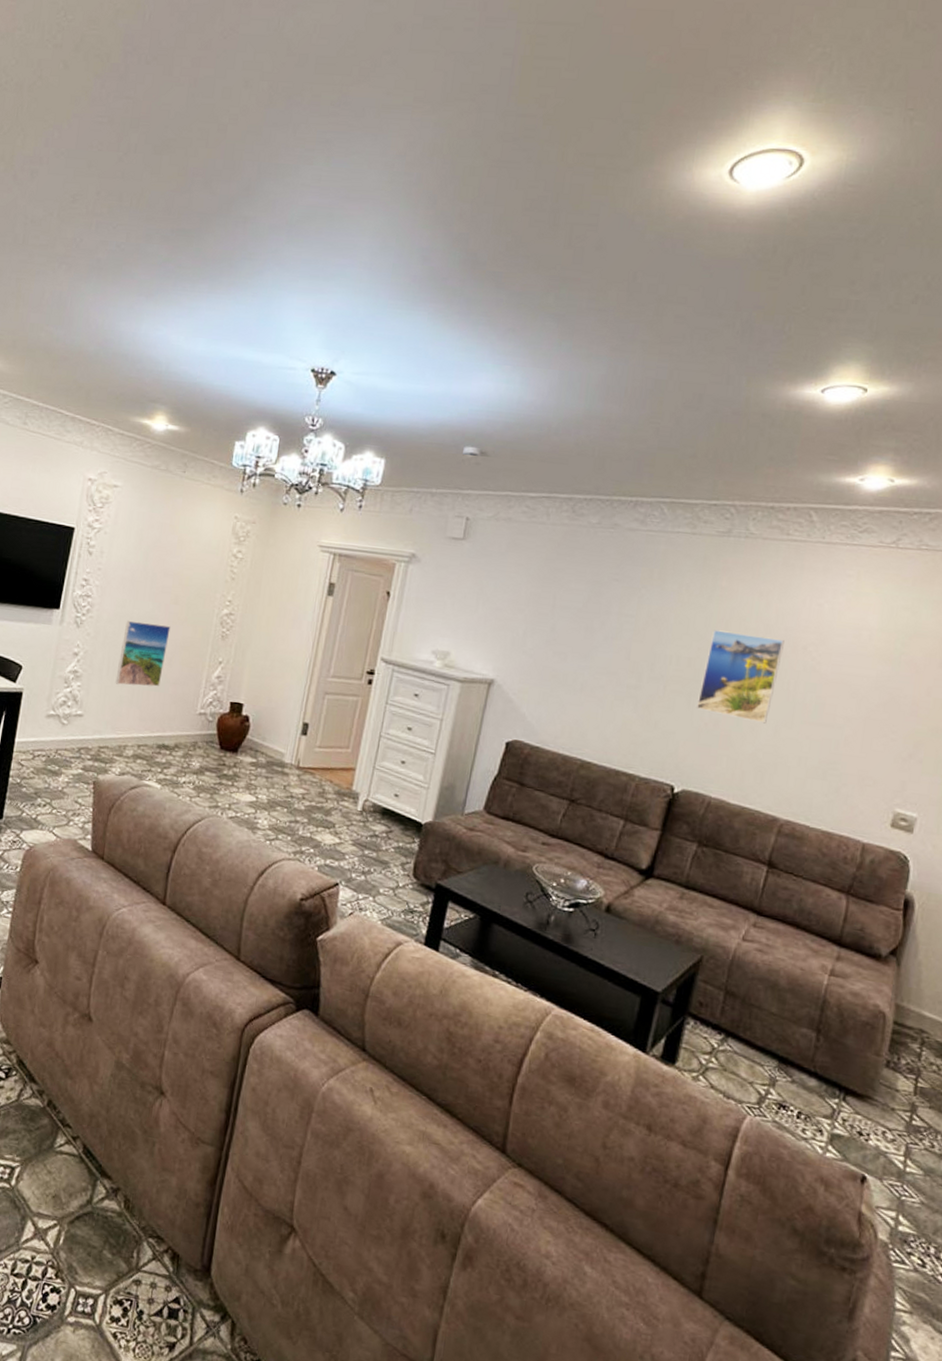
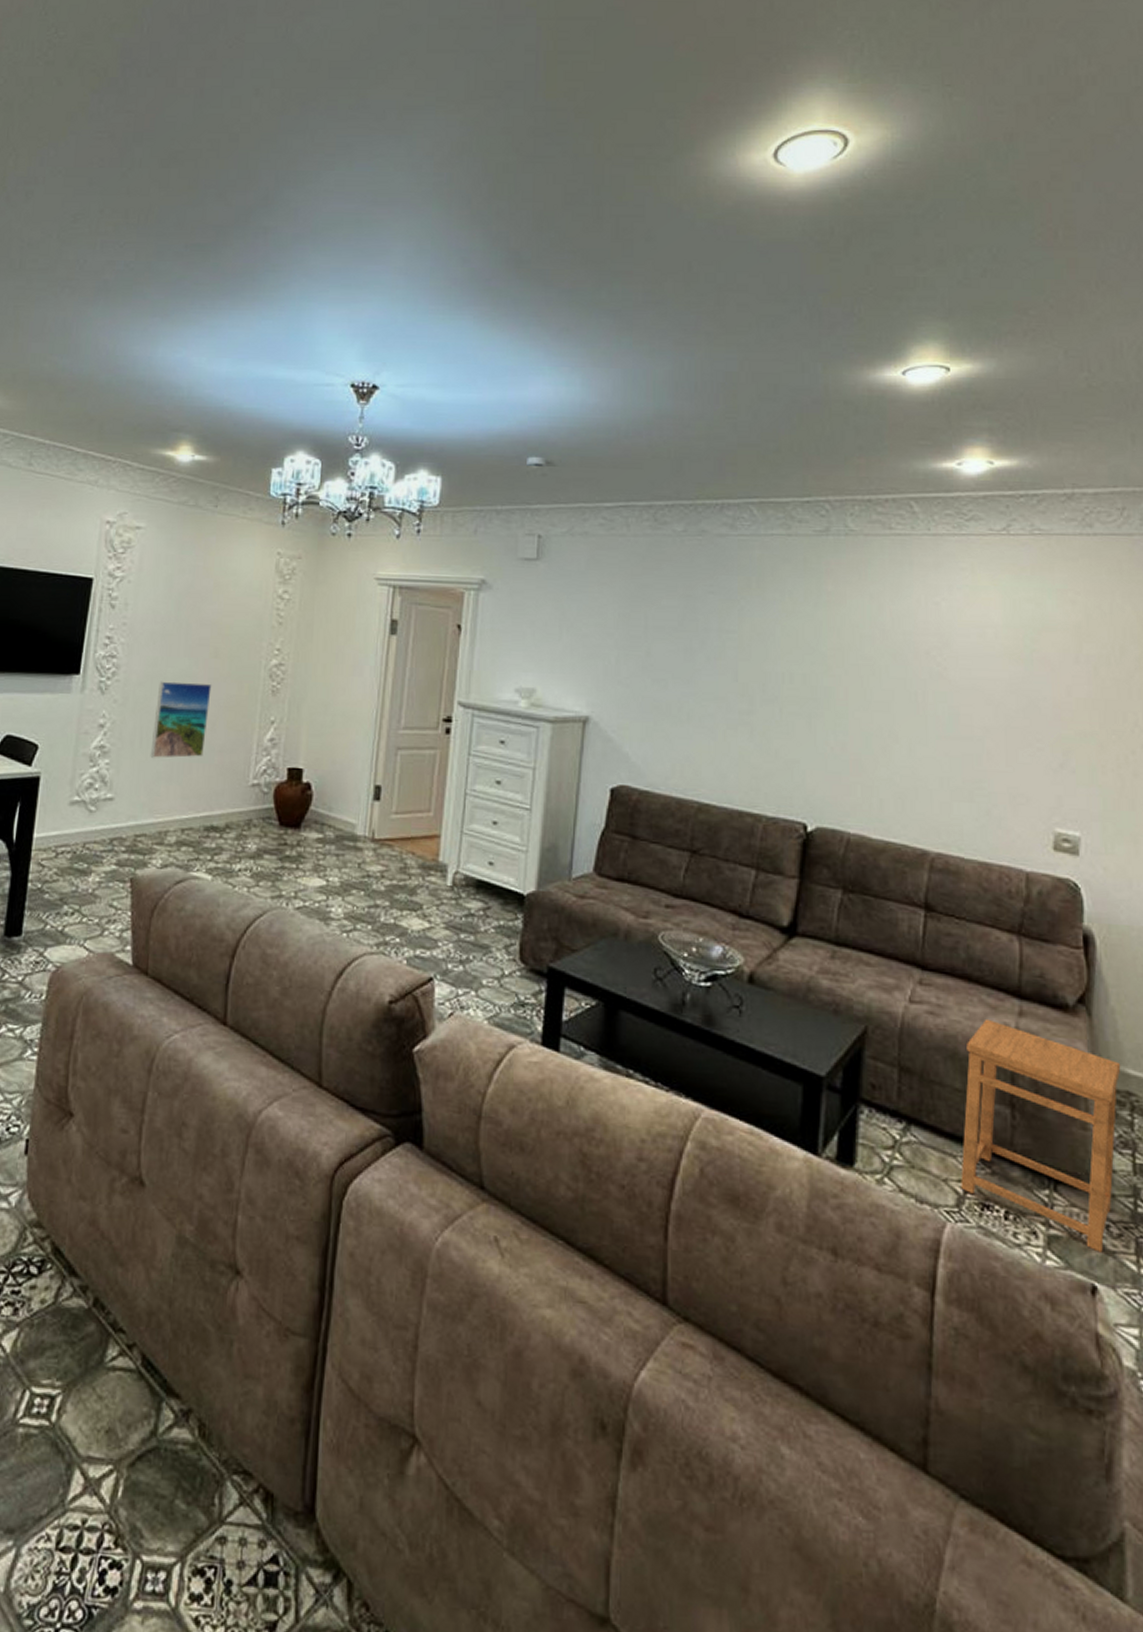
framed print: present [697,630,784,724] -> none [819,640,904,742]
side table: none [763,959,919,1152] -> present [961,1018,1121,1253]

